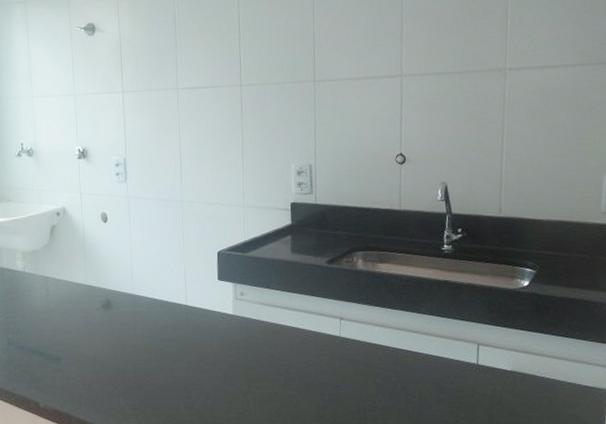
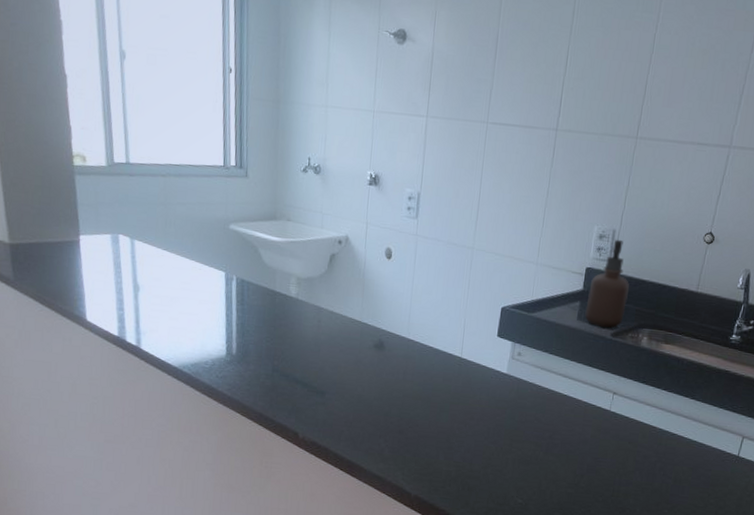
soap dispenser: none [297,172,336,256] -> present [584,239,630,328]

